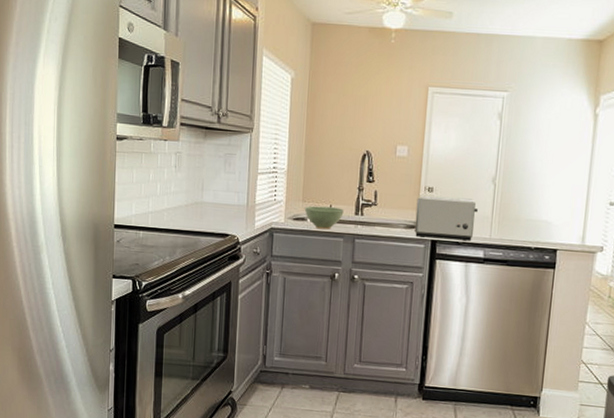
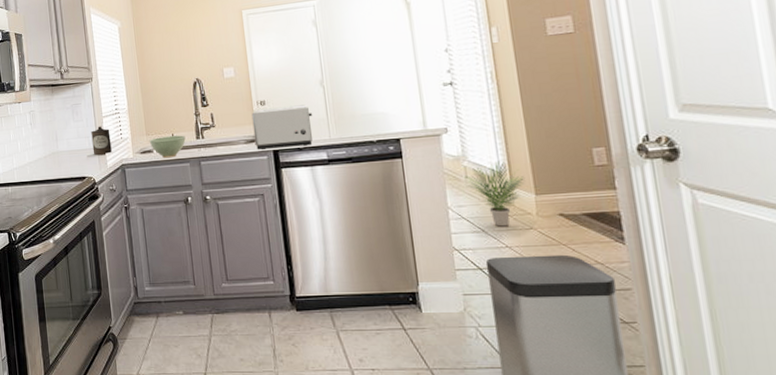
canister: none [241,182,264,214] -> present [91,126,112,155]

